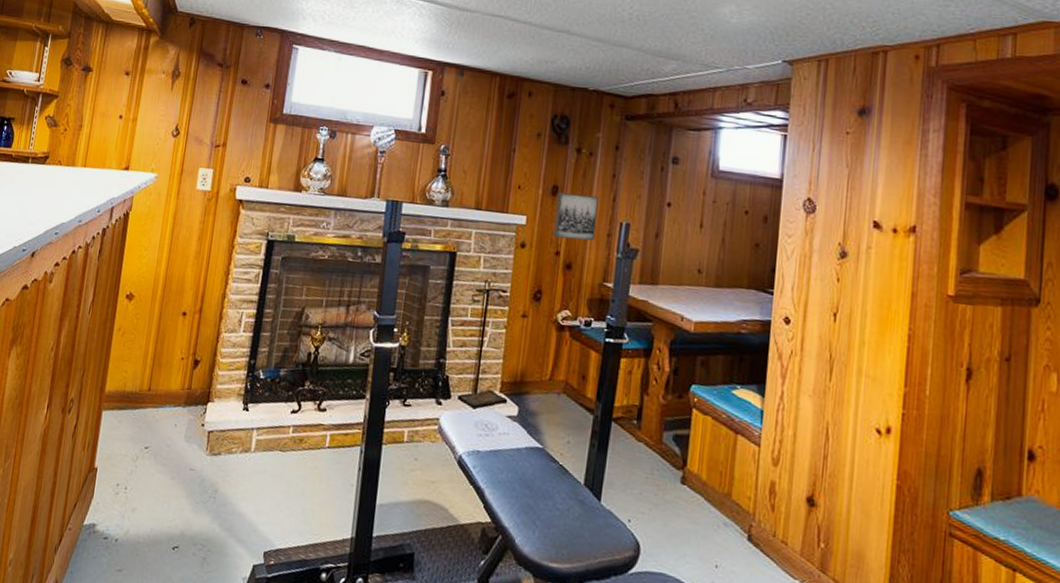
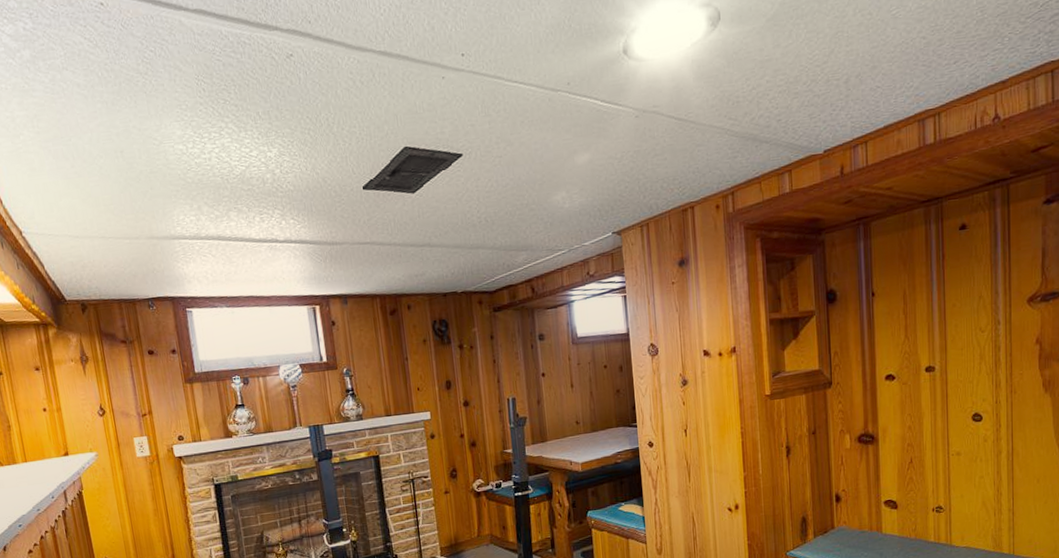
wall art: present [554,192,599,241] -> none [452,382,489,423]

